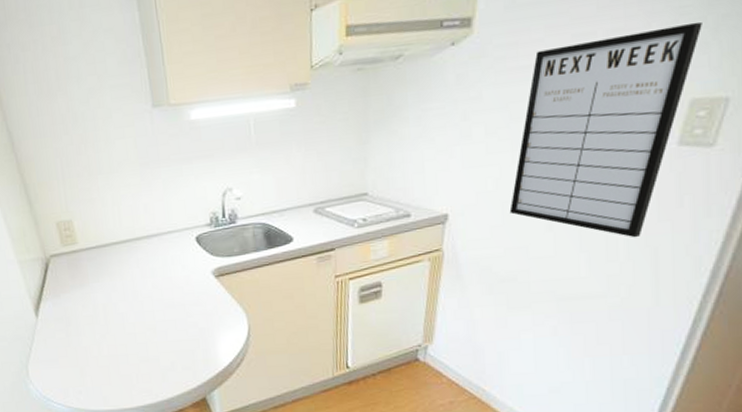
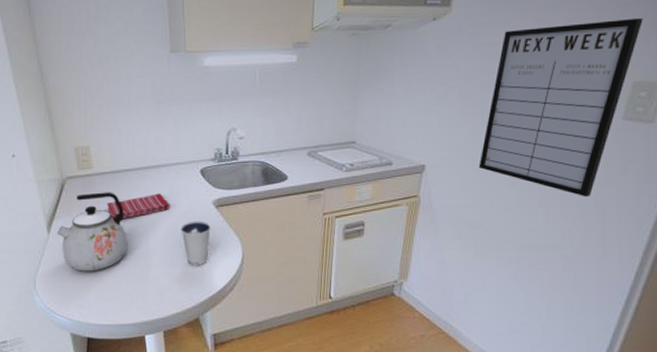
kettle: none [46,268,124,356] -> present [57,192,128,272]
dish towel: none [96,266,166,298] -> present [106,193,170,220]
dixie cup: none [178,293,212,343] -> present [180,221,211,266]

